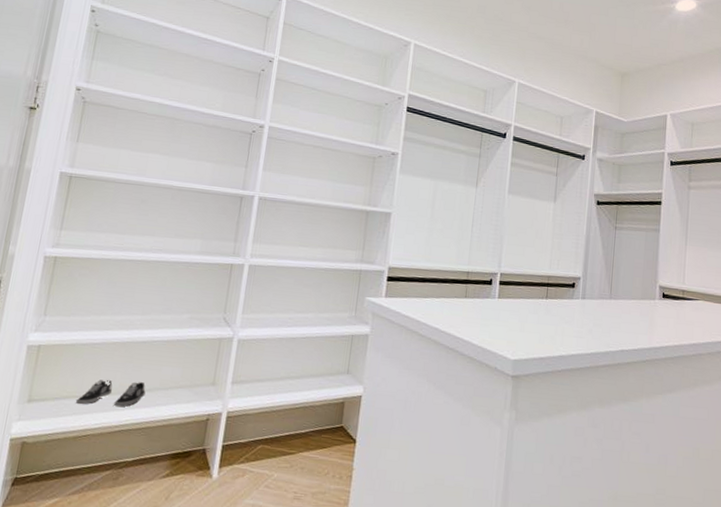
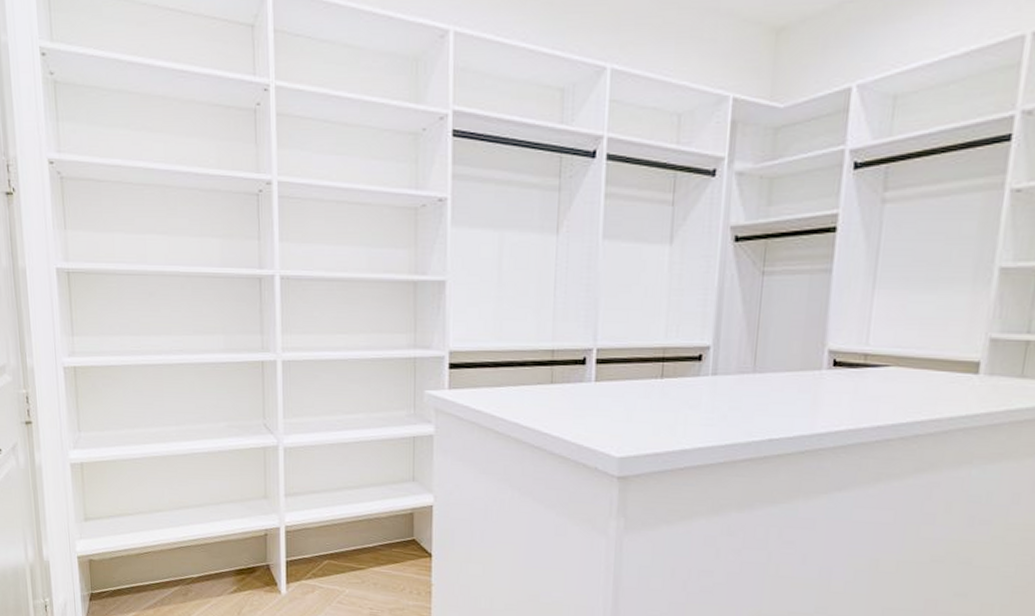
shoe: present [76,380,146,407] -> none [130,496,197,524]

